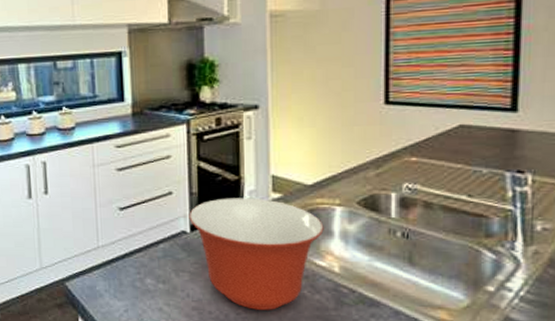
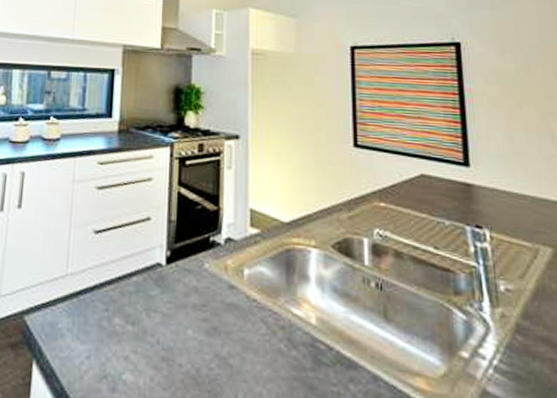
mixing bowl: present [189,197,324,310] -> none [165,229,300,367]

